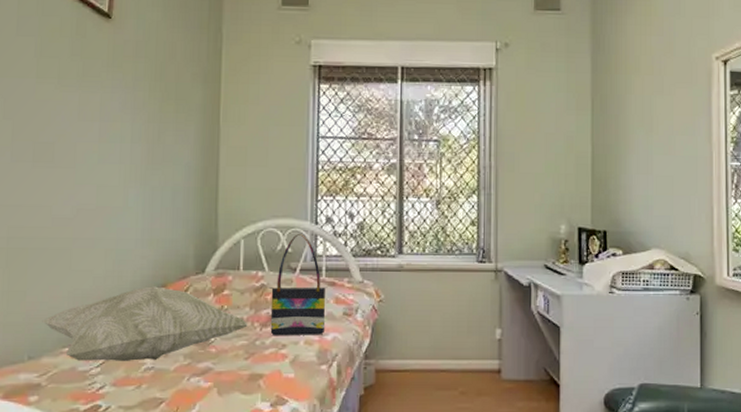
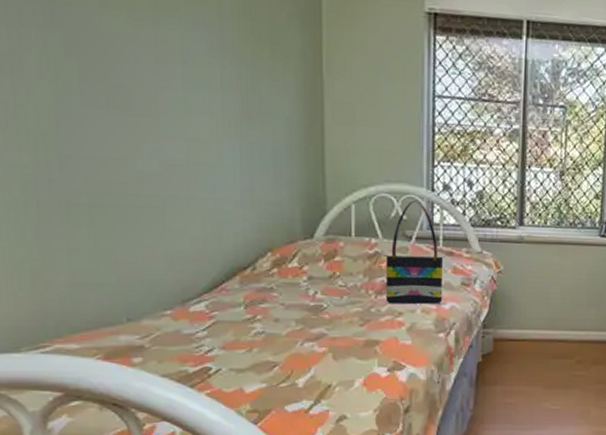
decorative pillow: present [42,286,248,361] -> none [138,250,362,325]

